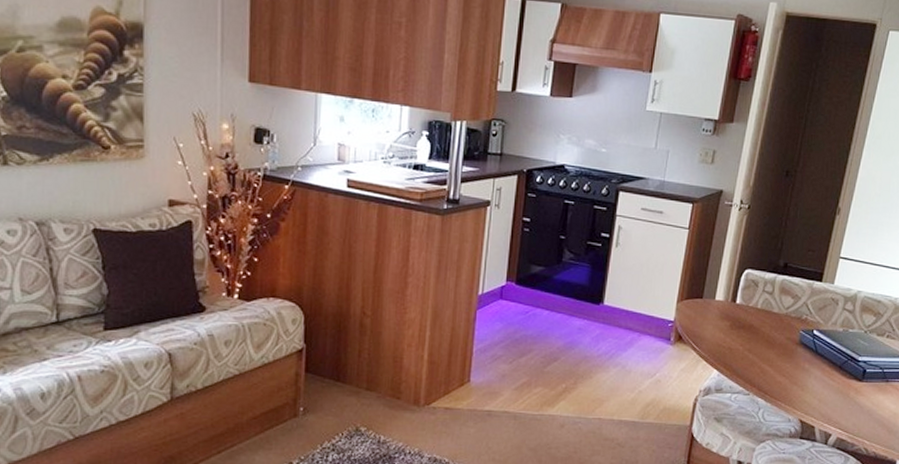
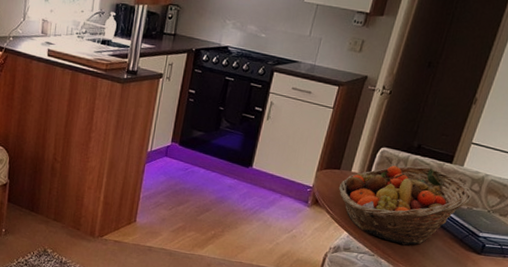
fruit basket: none [703,287,847,379] -> present [338,165,472,245]

